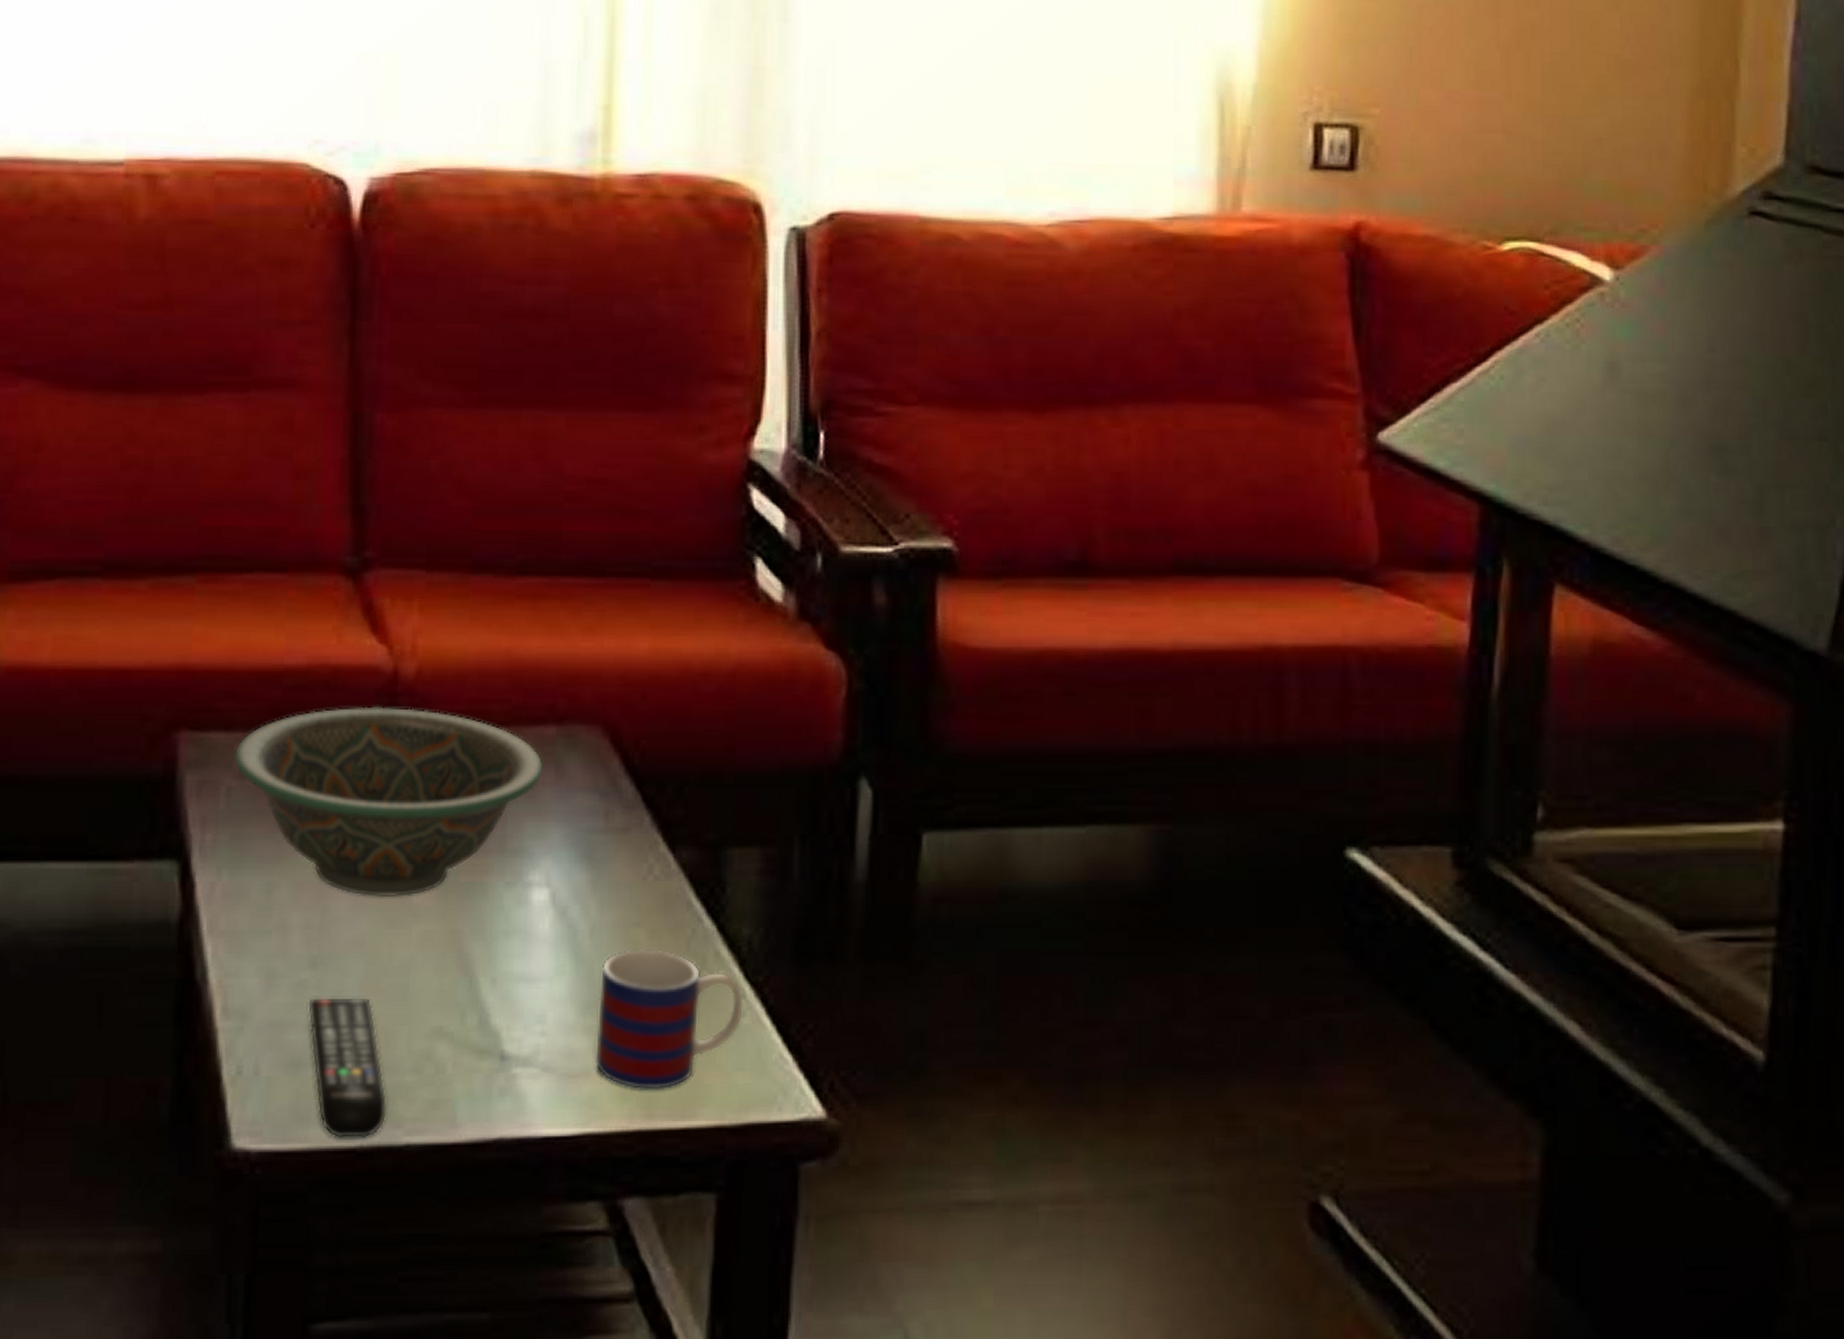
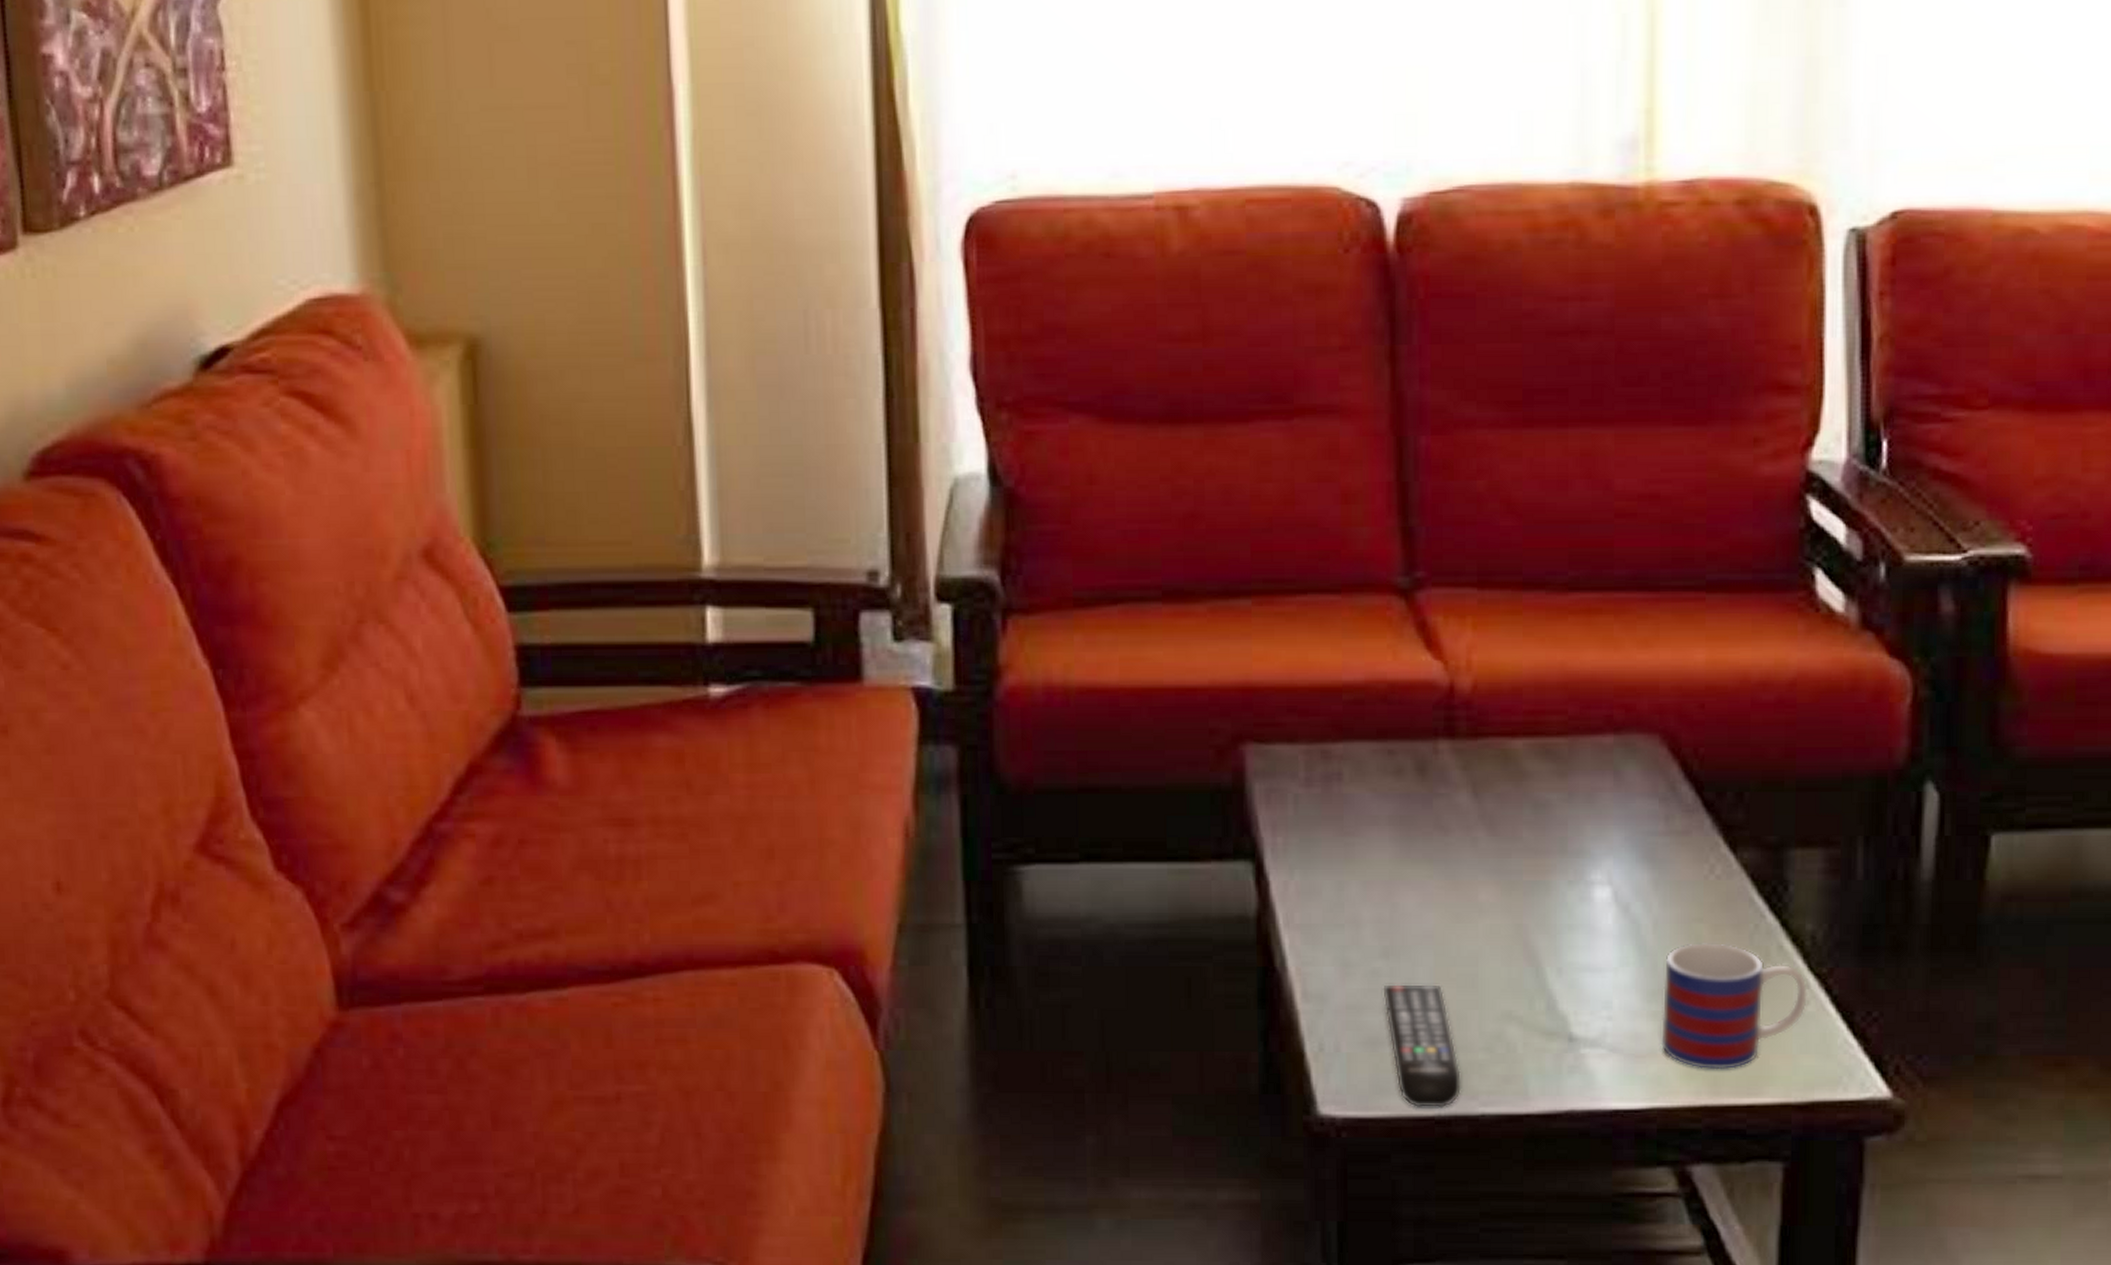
decorative bowl: present [235,706,544,896] -> none [1300,719,1602,894]

